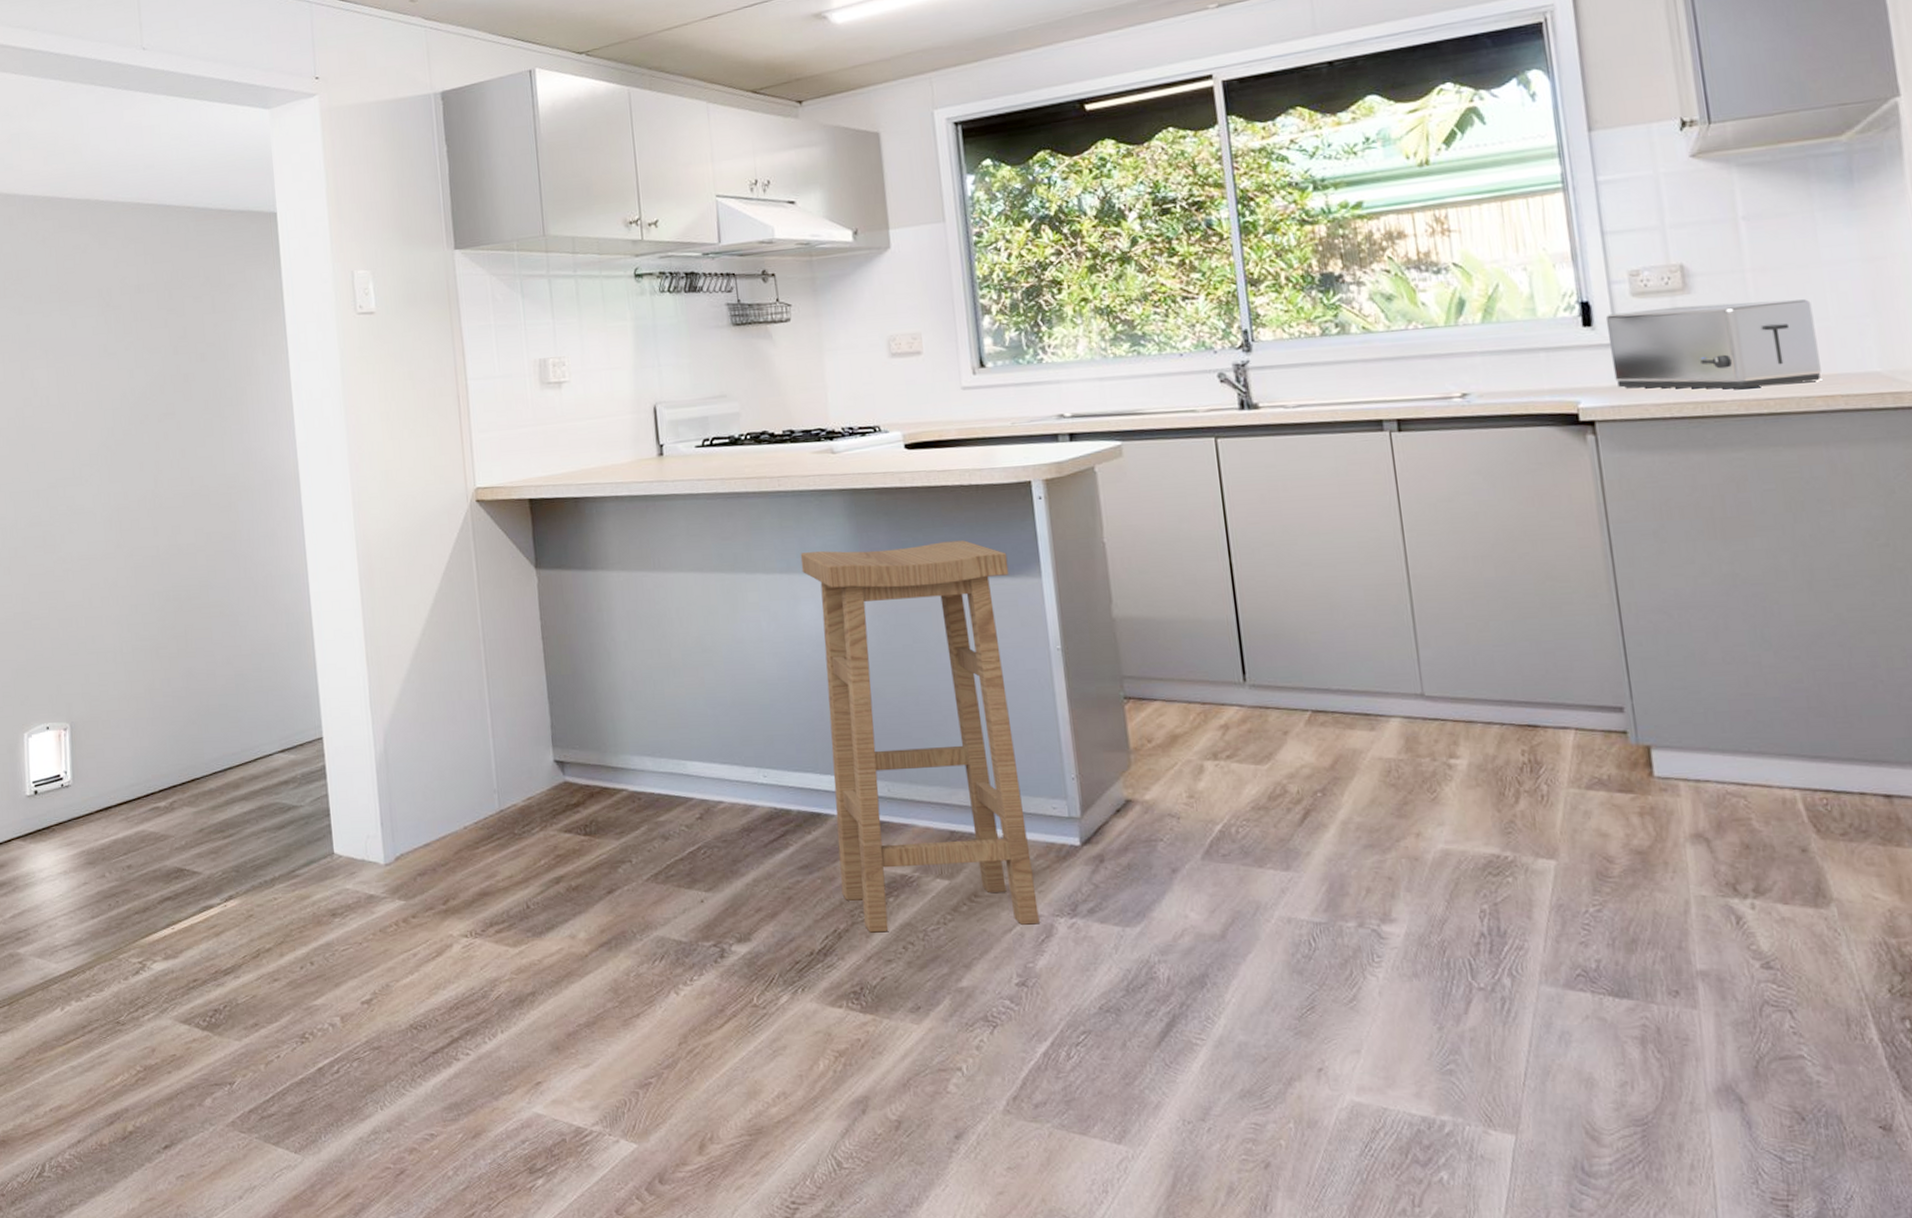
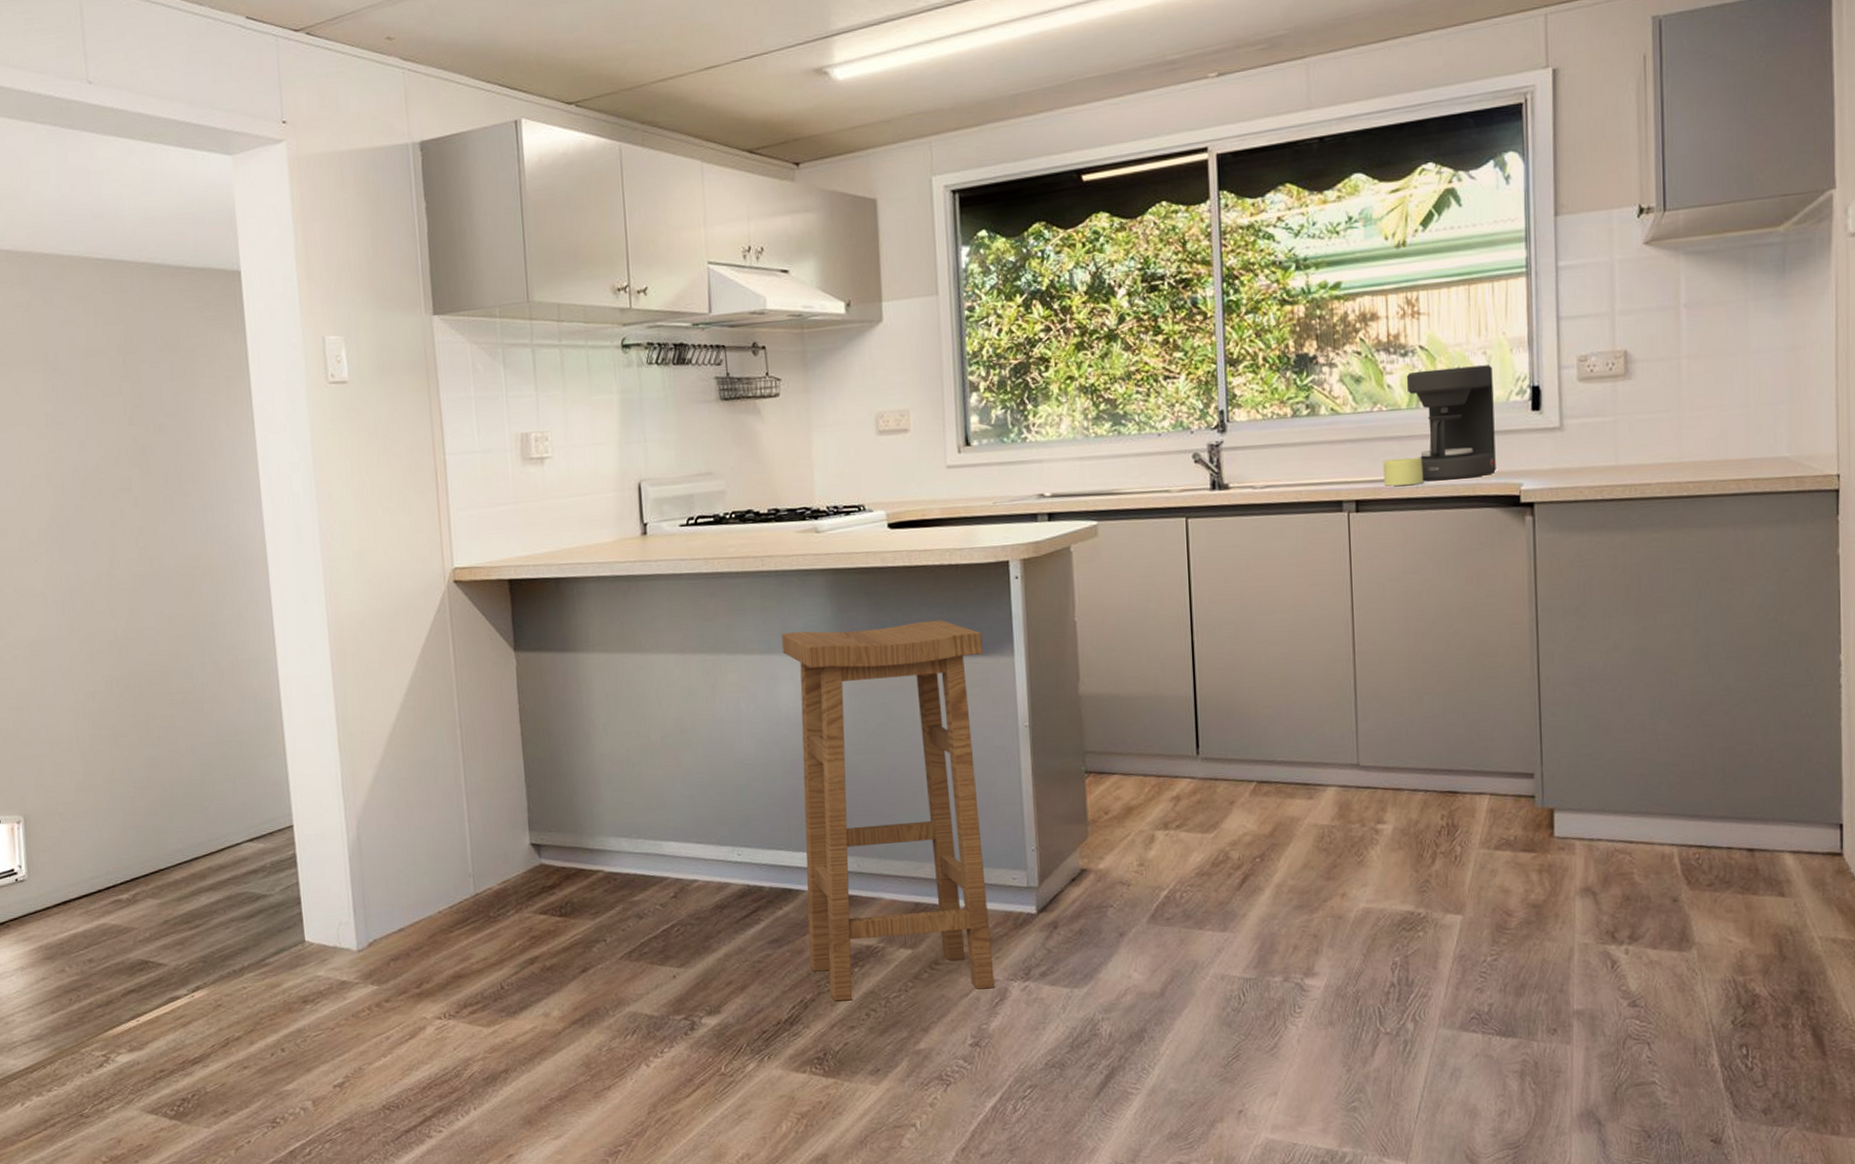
jar: none [1423,375,1470,405] -> present [1383,457,1424,486]
coffee maker: none [1441,281,1549,400] -> present [1406,365,1496,481]
toaster: present [1605,299,1821,390] -> none [1553,386,1737,473]

